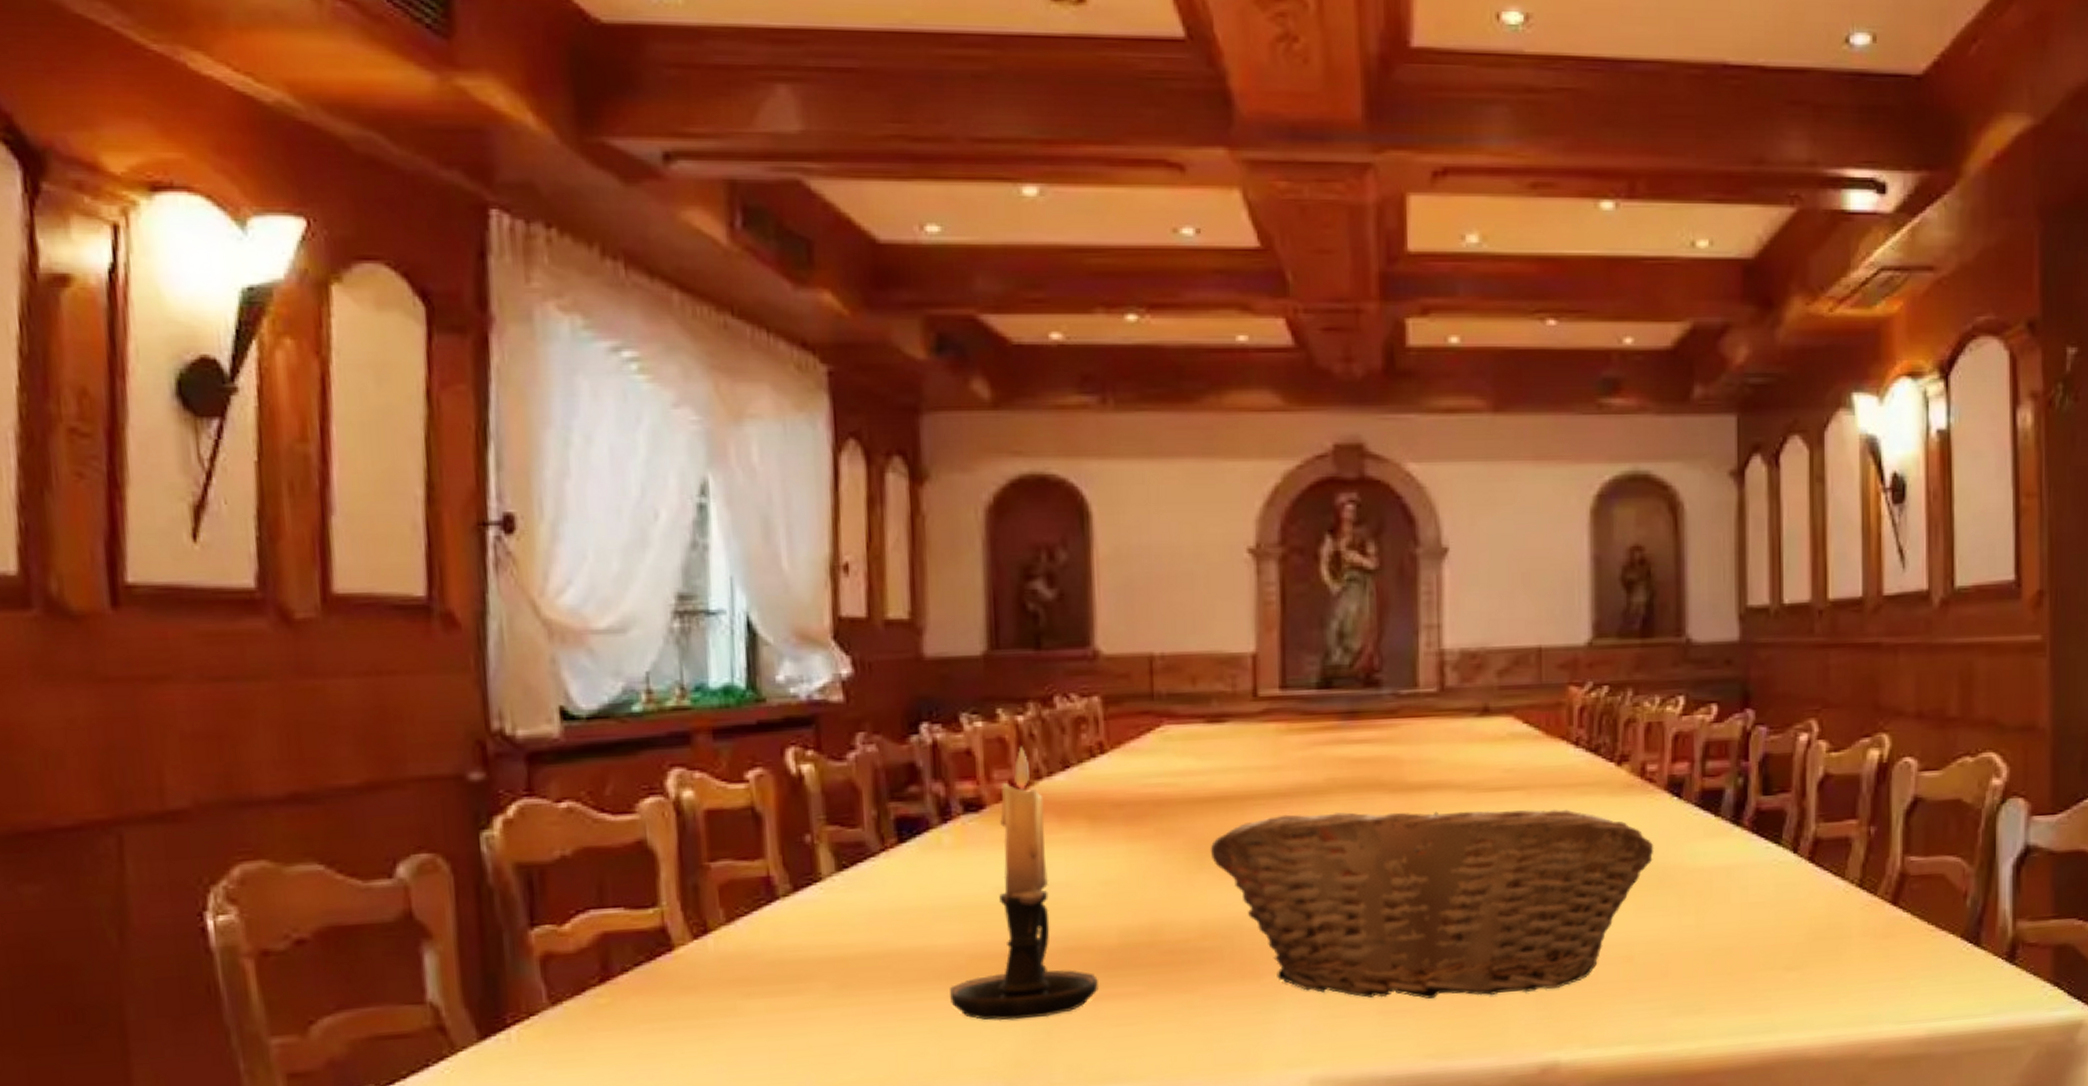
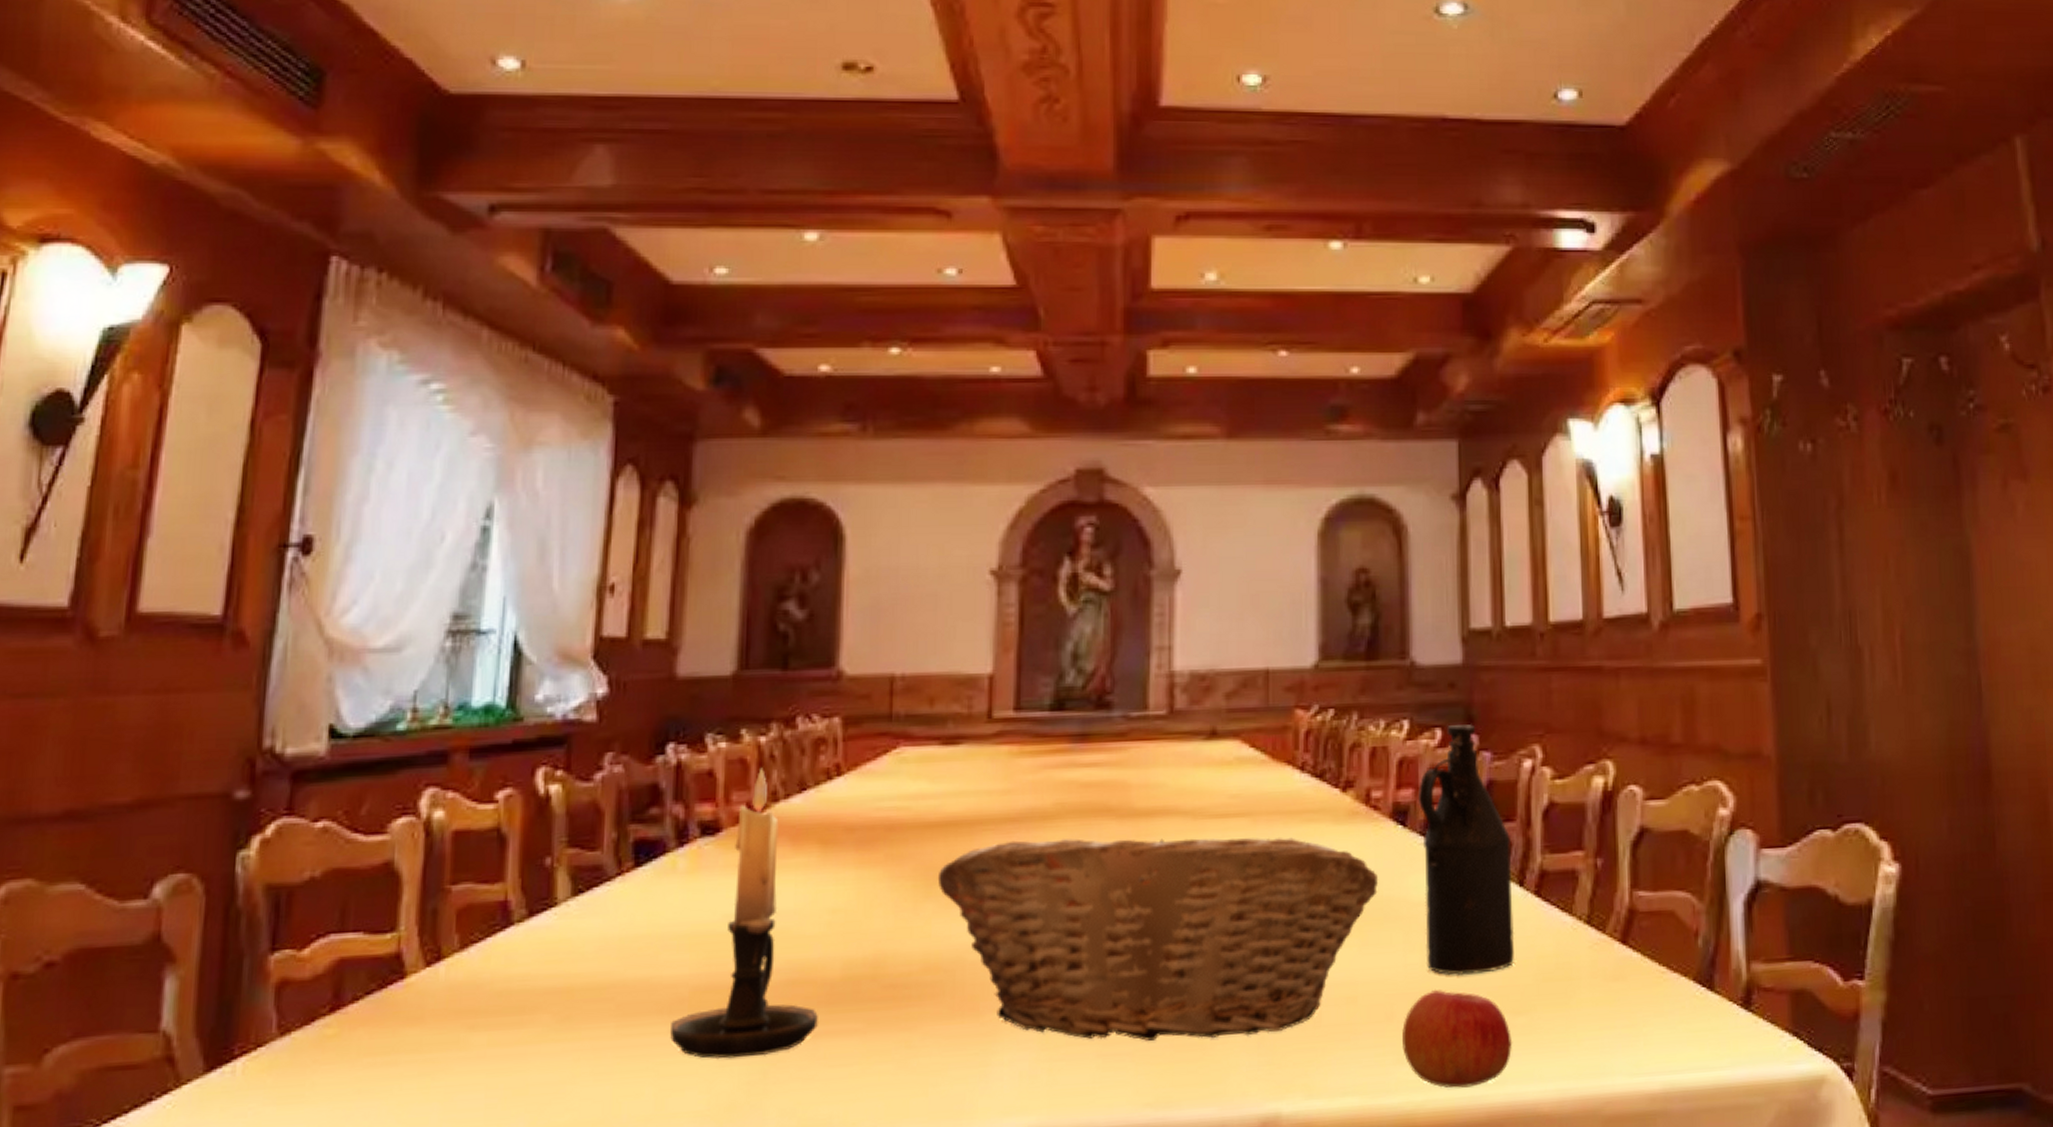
apple: none [1677,948,1785,1037] -> present [1402,989,1513,1088]
bottle: none [1694,700,1788,936] -> present [1419,724,1515,976]

